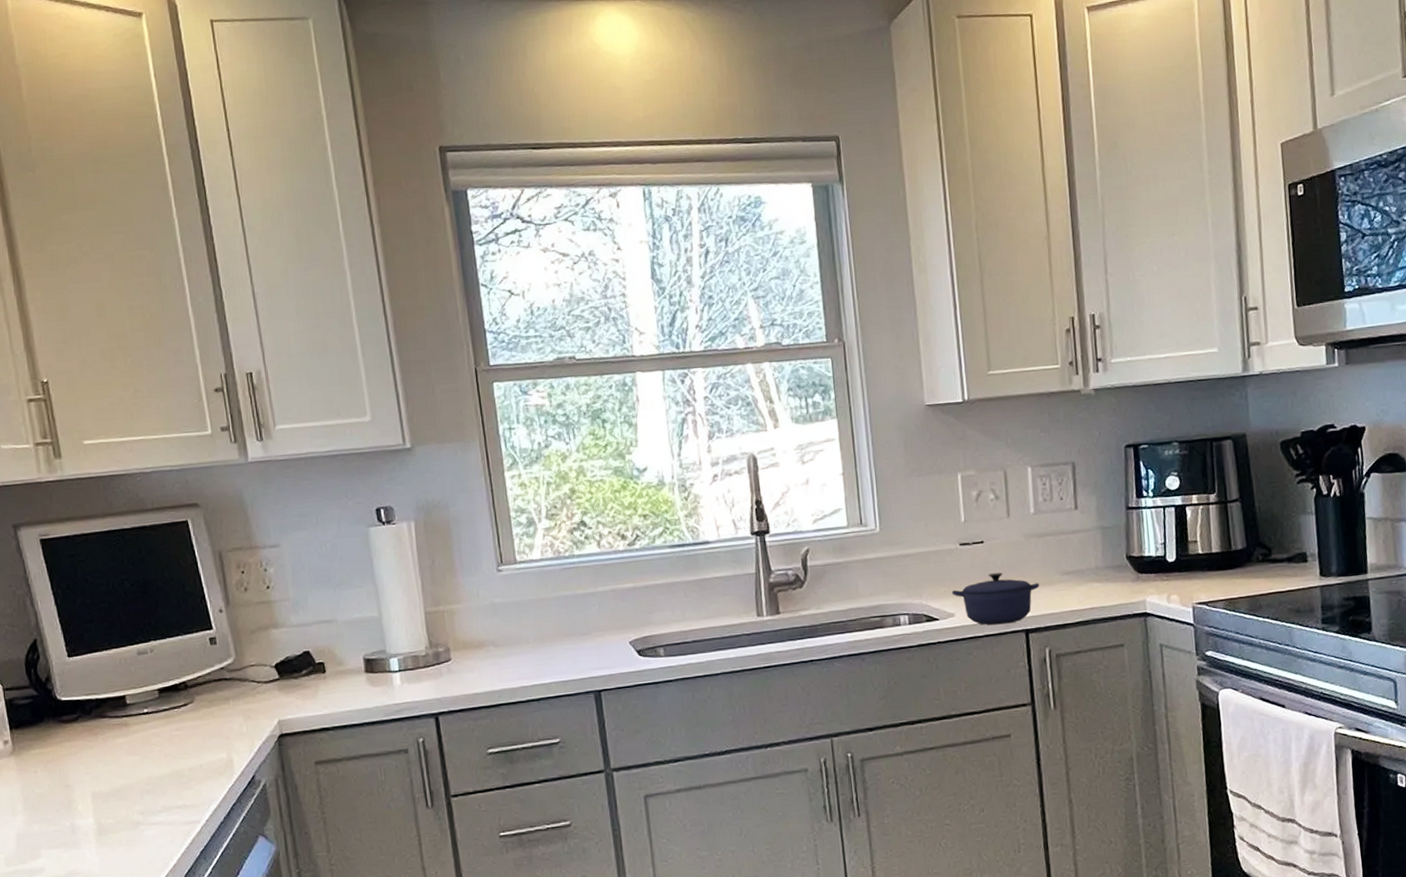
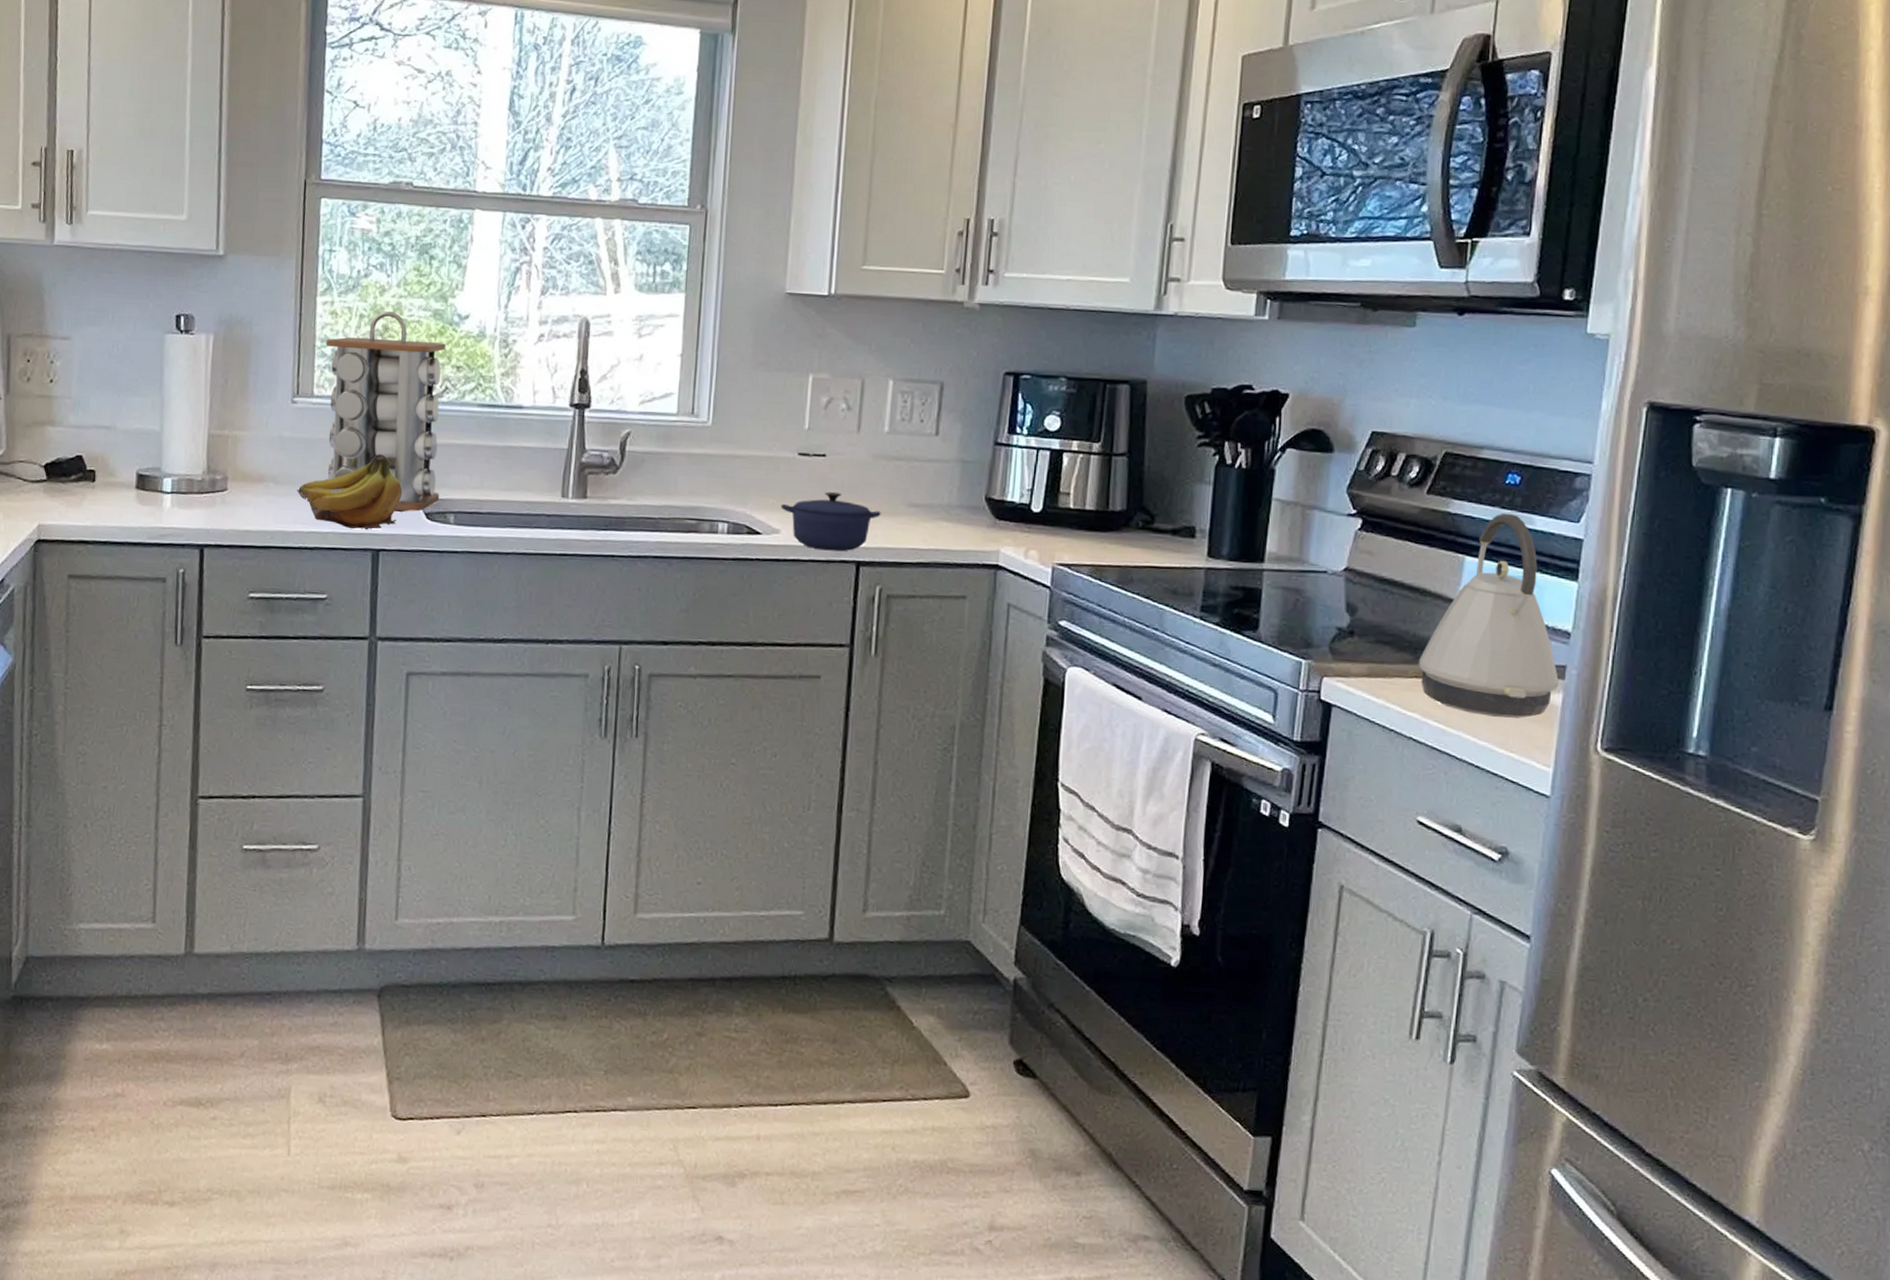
fruit: none [516,605,613,677] -> present [297,454,403,530]
spice rack: none [519,475,648,654] -> present [325,311,446,512]

